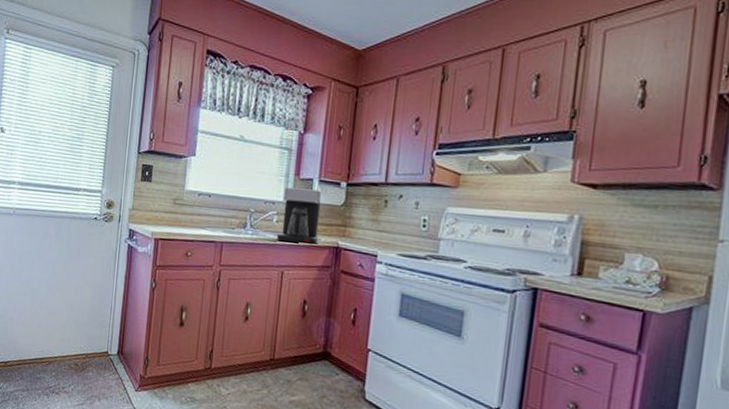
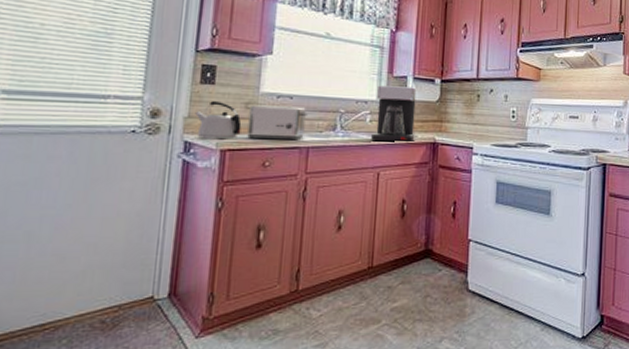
kettle: none [137,196,171,230] -> present [195,101,242,139]
toaster: none [174,201,222,235] -> present [246,105,307,141]

